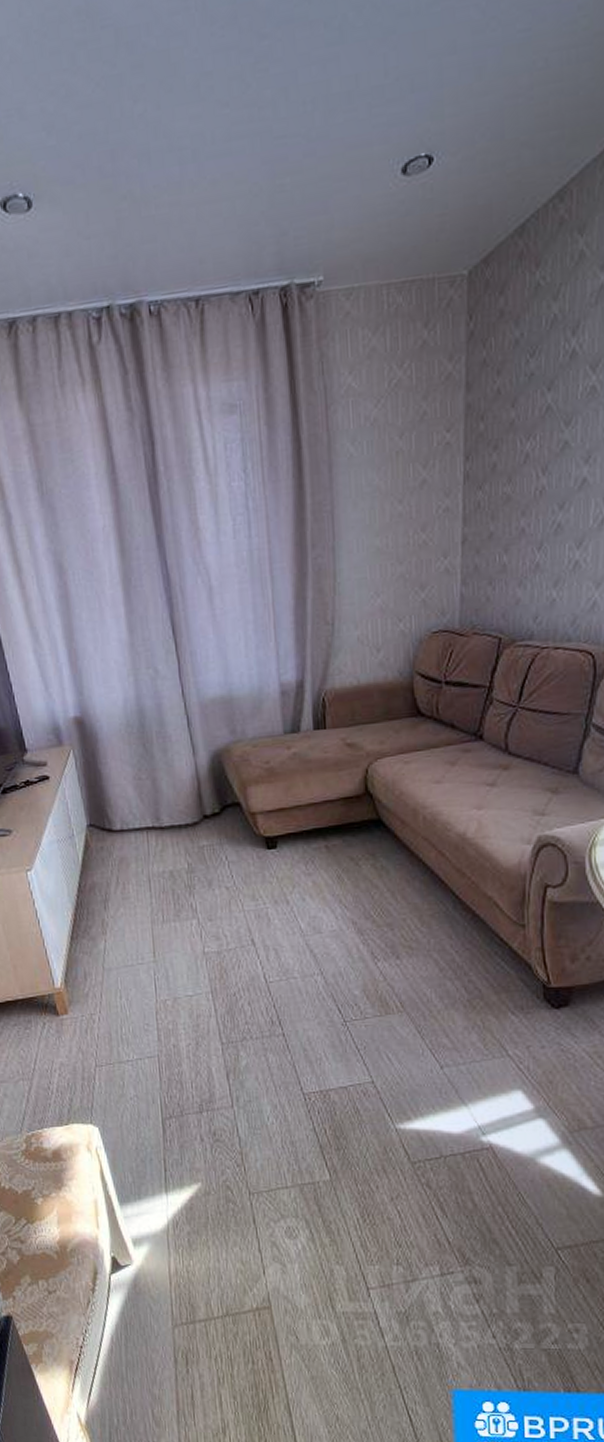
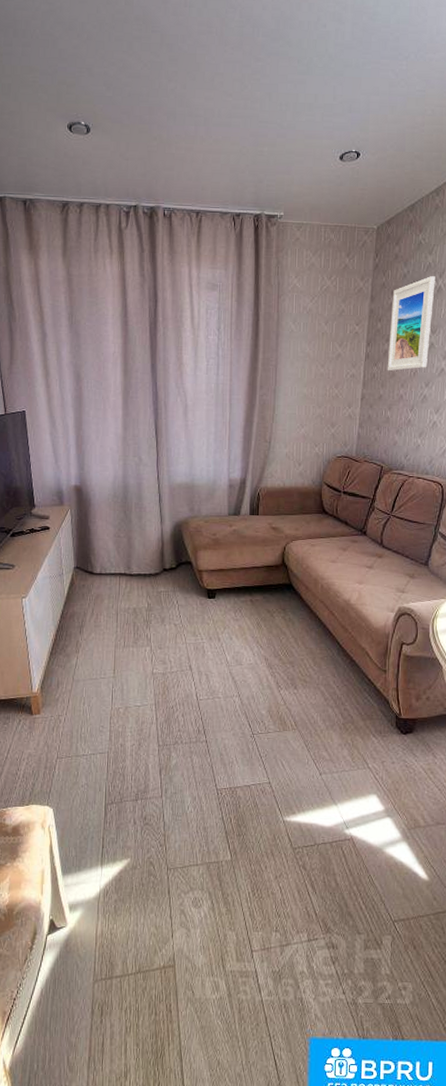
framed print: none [498,334,566,495] -> present [387,276,435,372]

